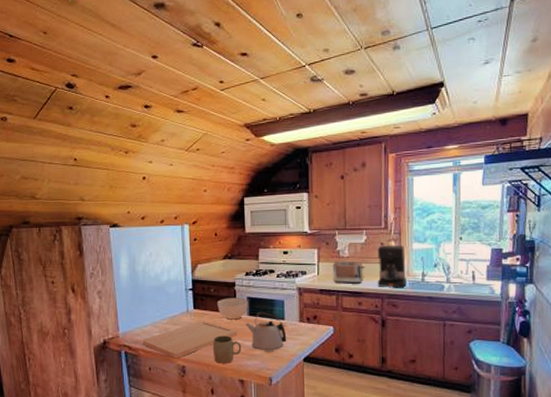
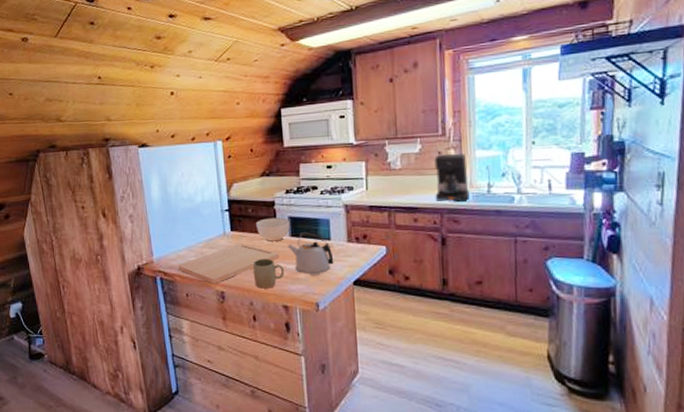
toaster: present [332,260,365,284] -> none [382,173,421,199]

